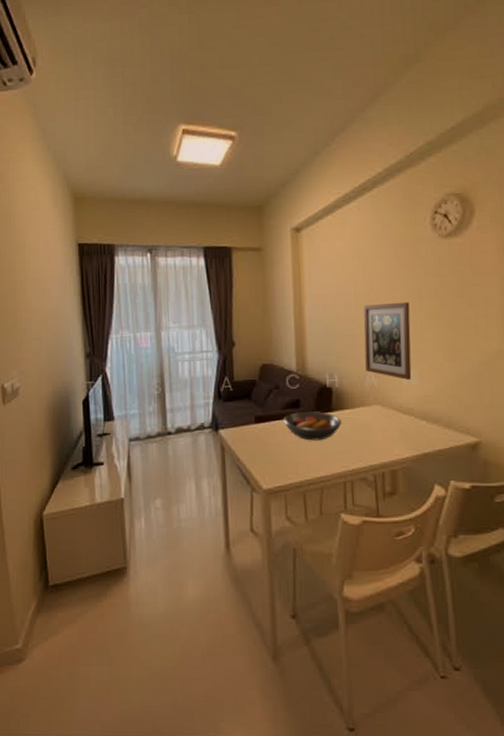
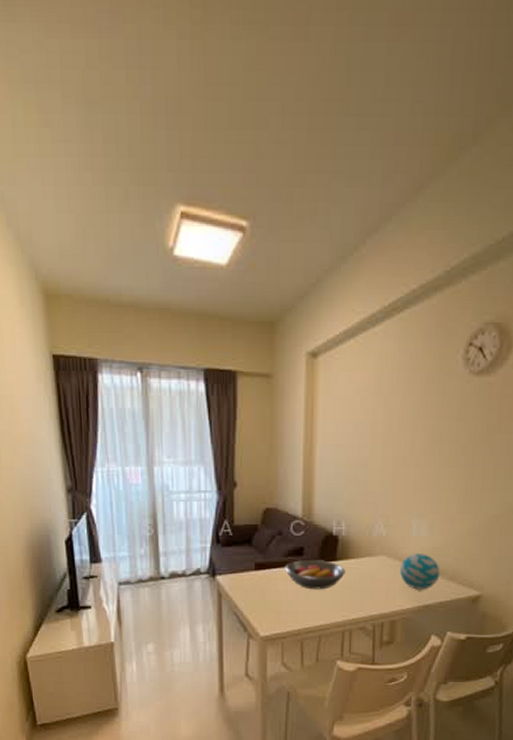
wall art: present [363,302,412,380] -> none [375,446,429,530]
decorative ball: none [394,402,435,438] -> present [399,554,440,590]

